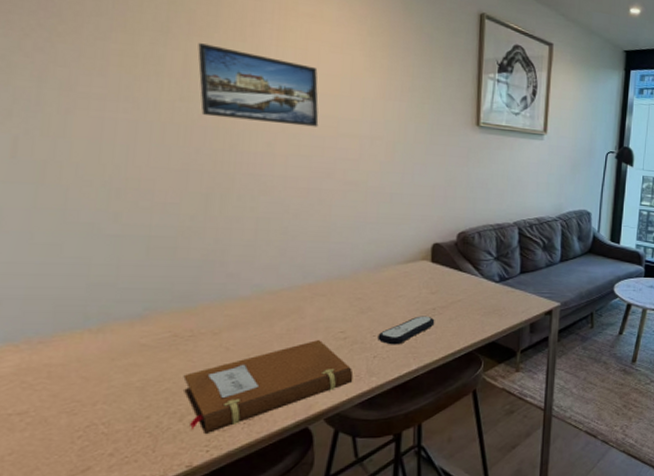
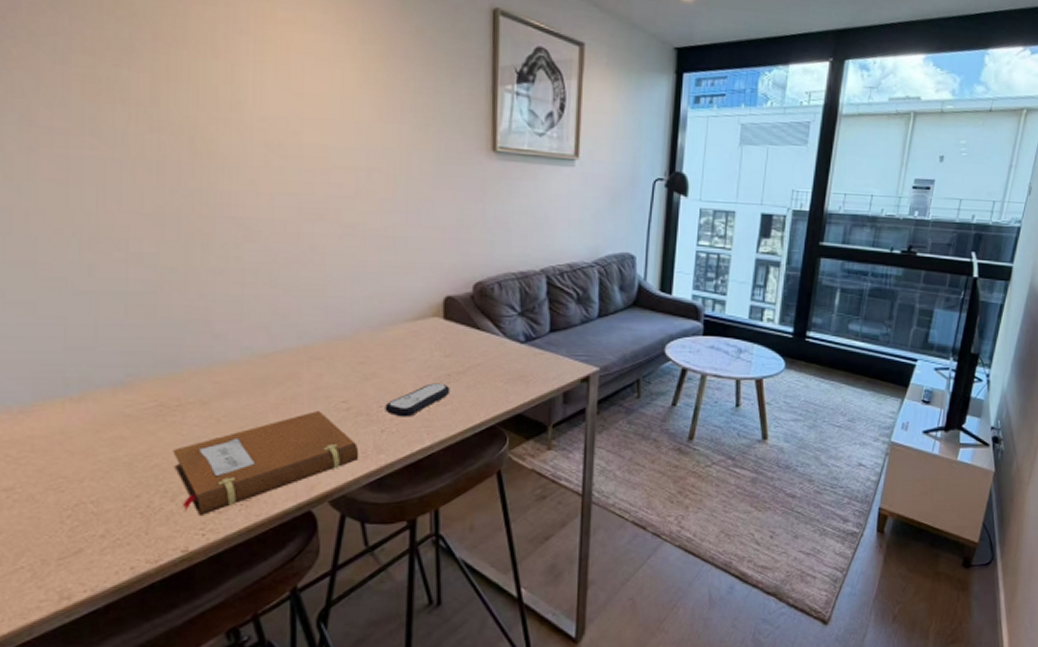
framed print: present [198,43,319,127] -> none [166,62,307,159]

